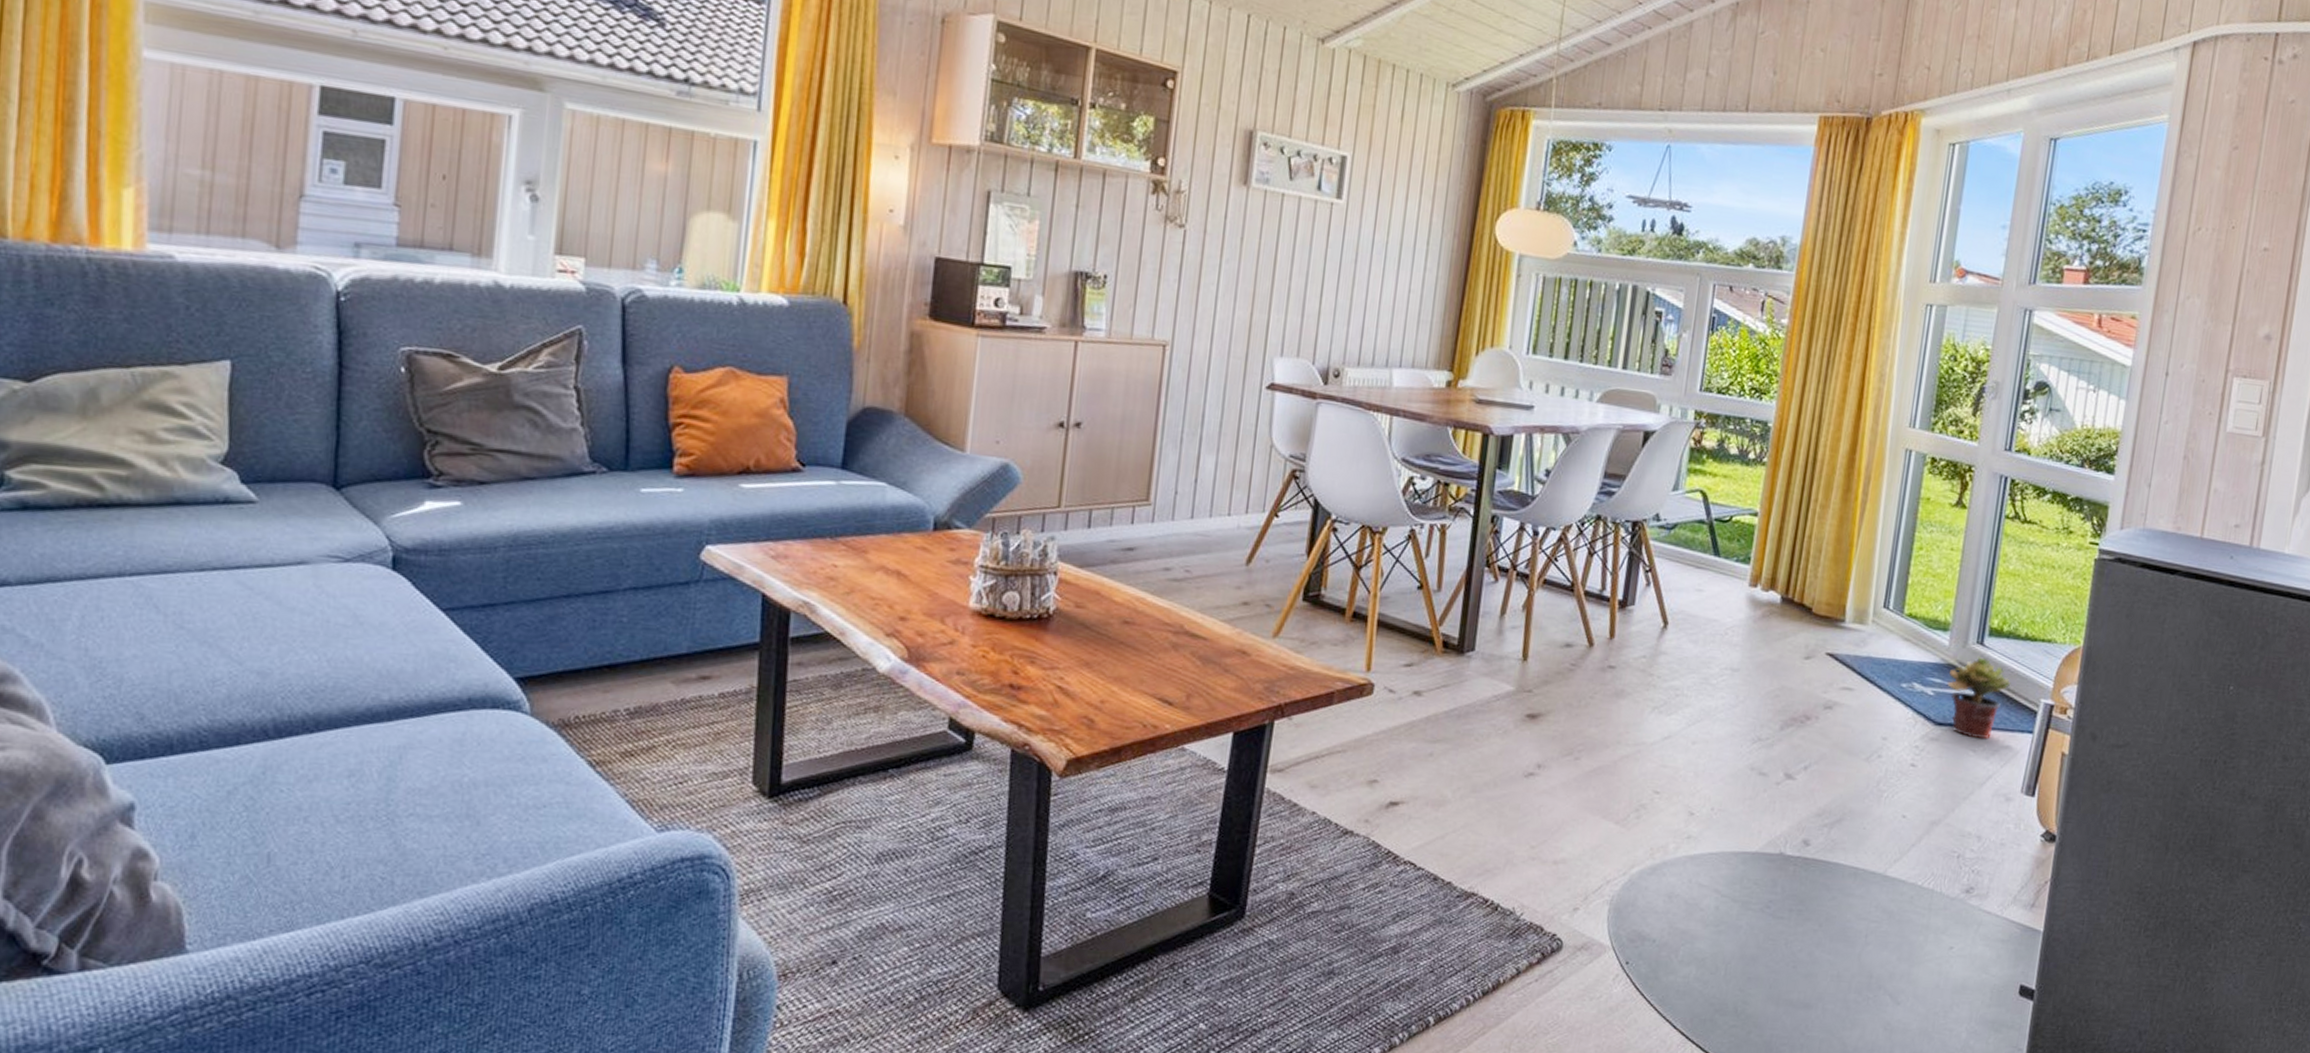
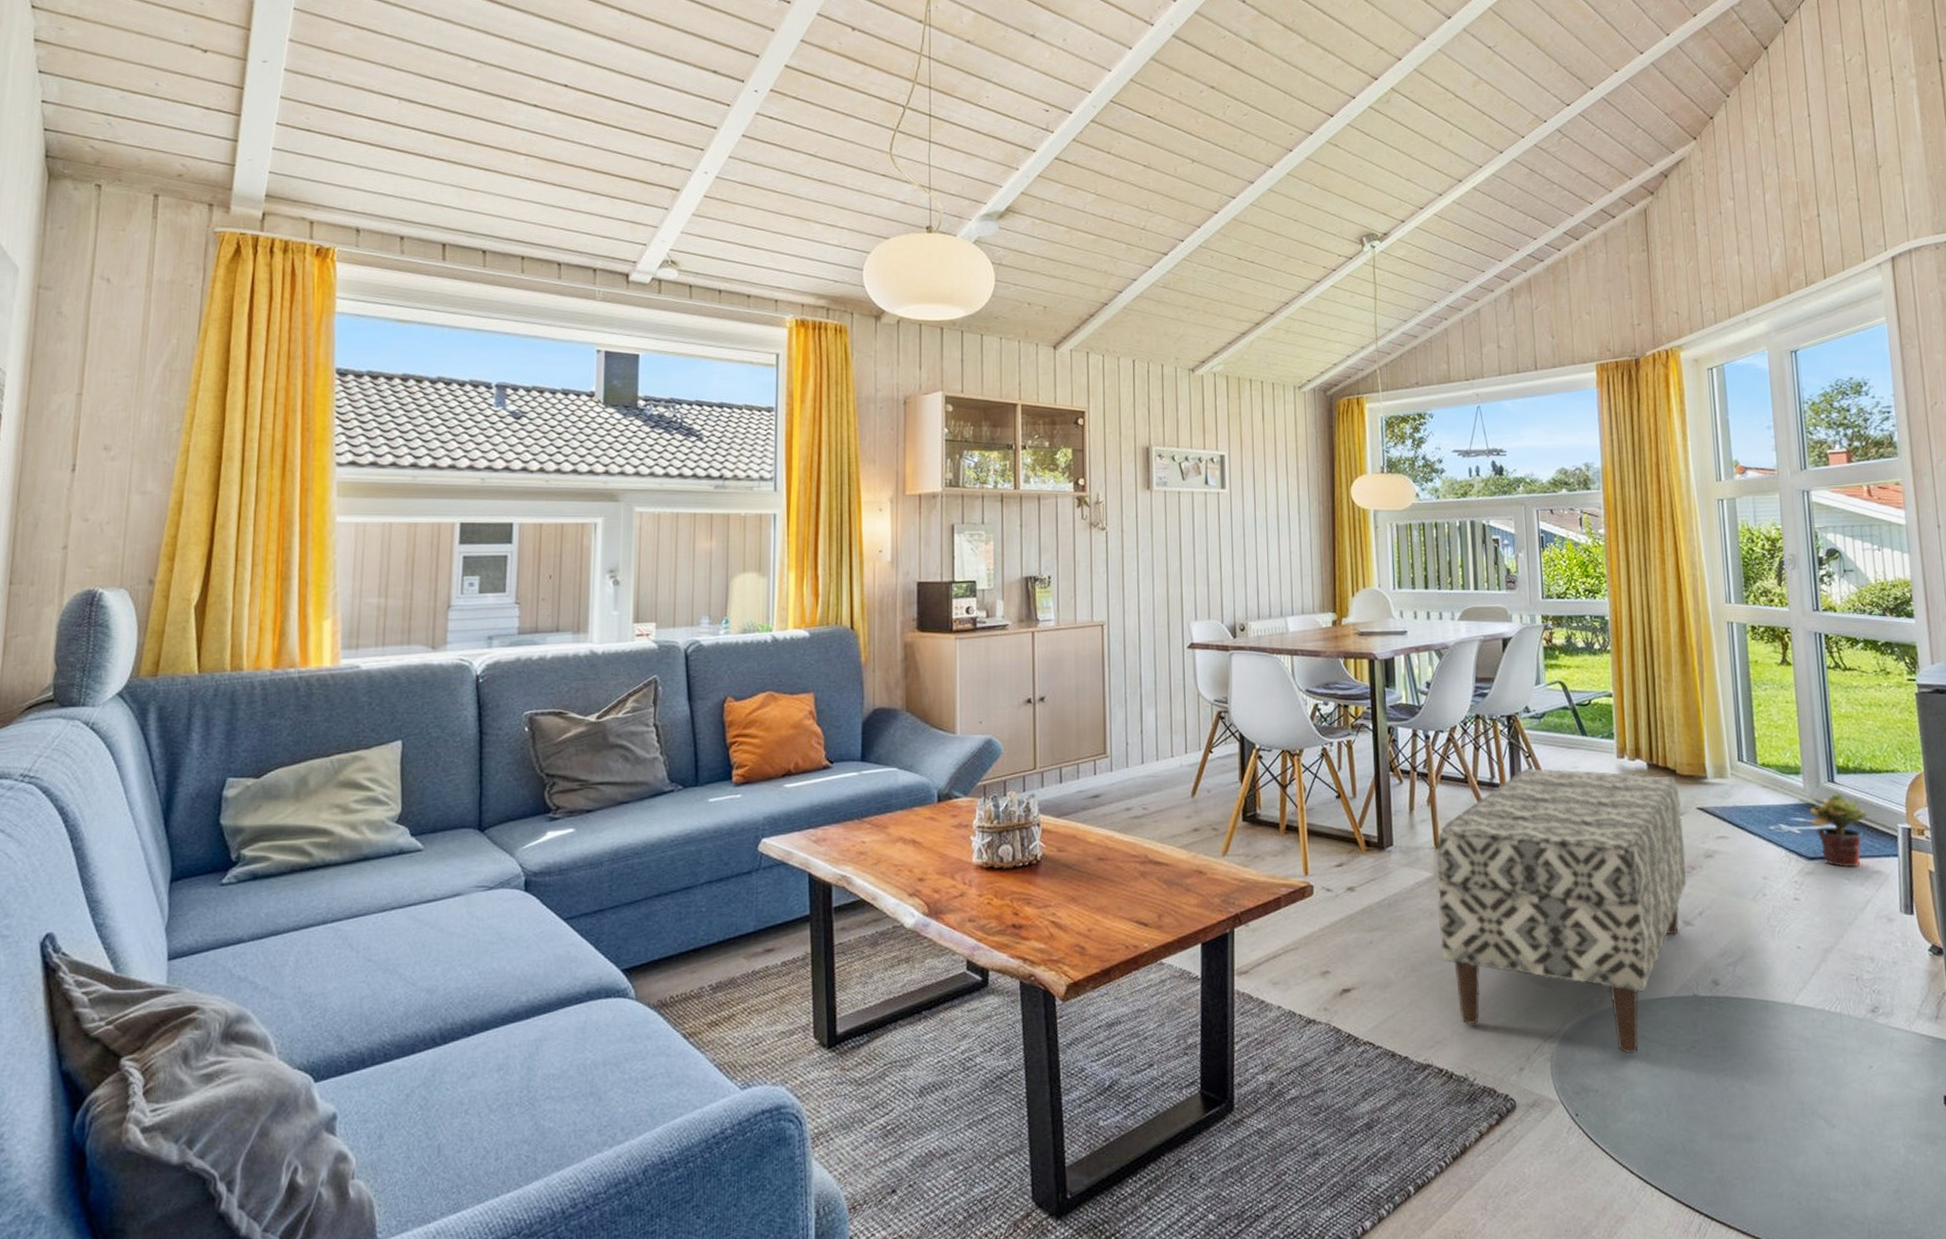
bench: none [1509,584,1811,906] -> present [1436,768,1687,1053]

